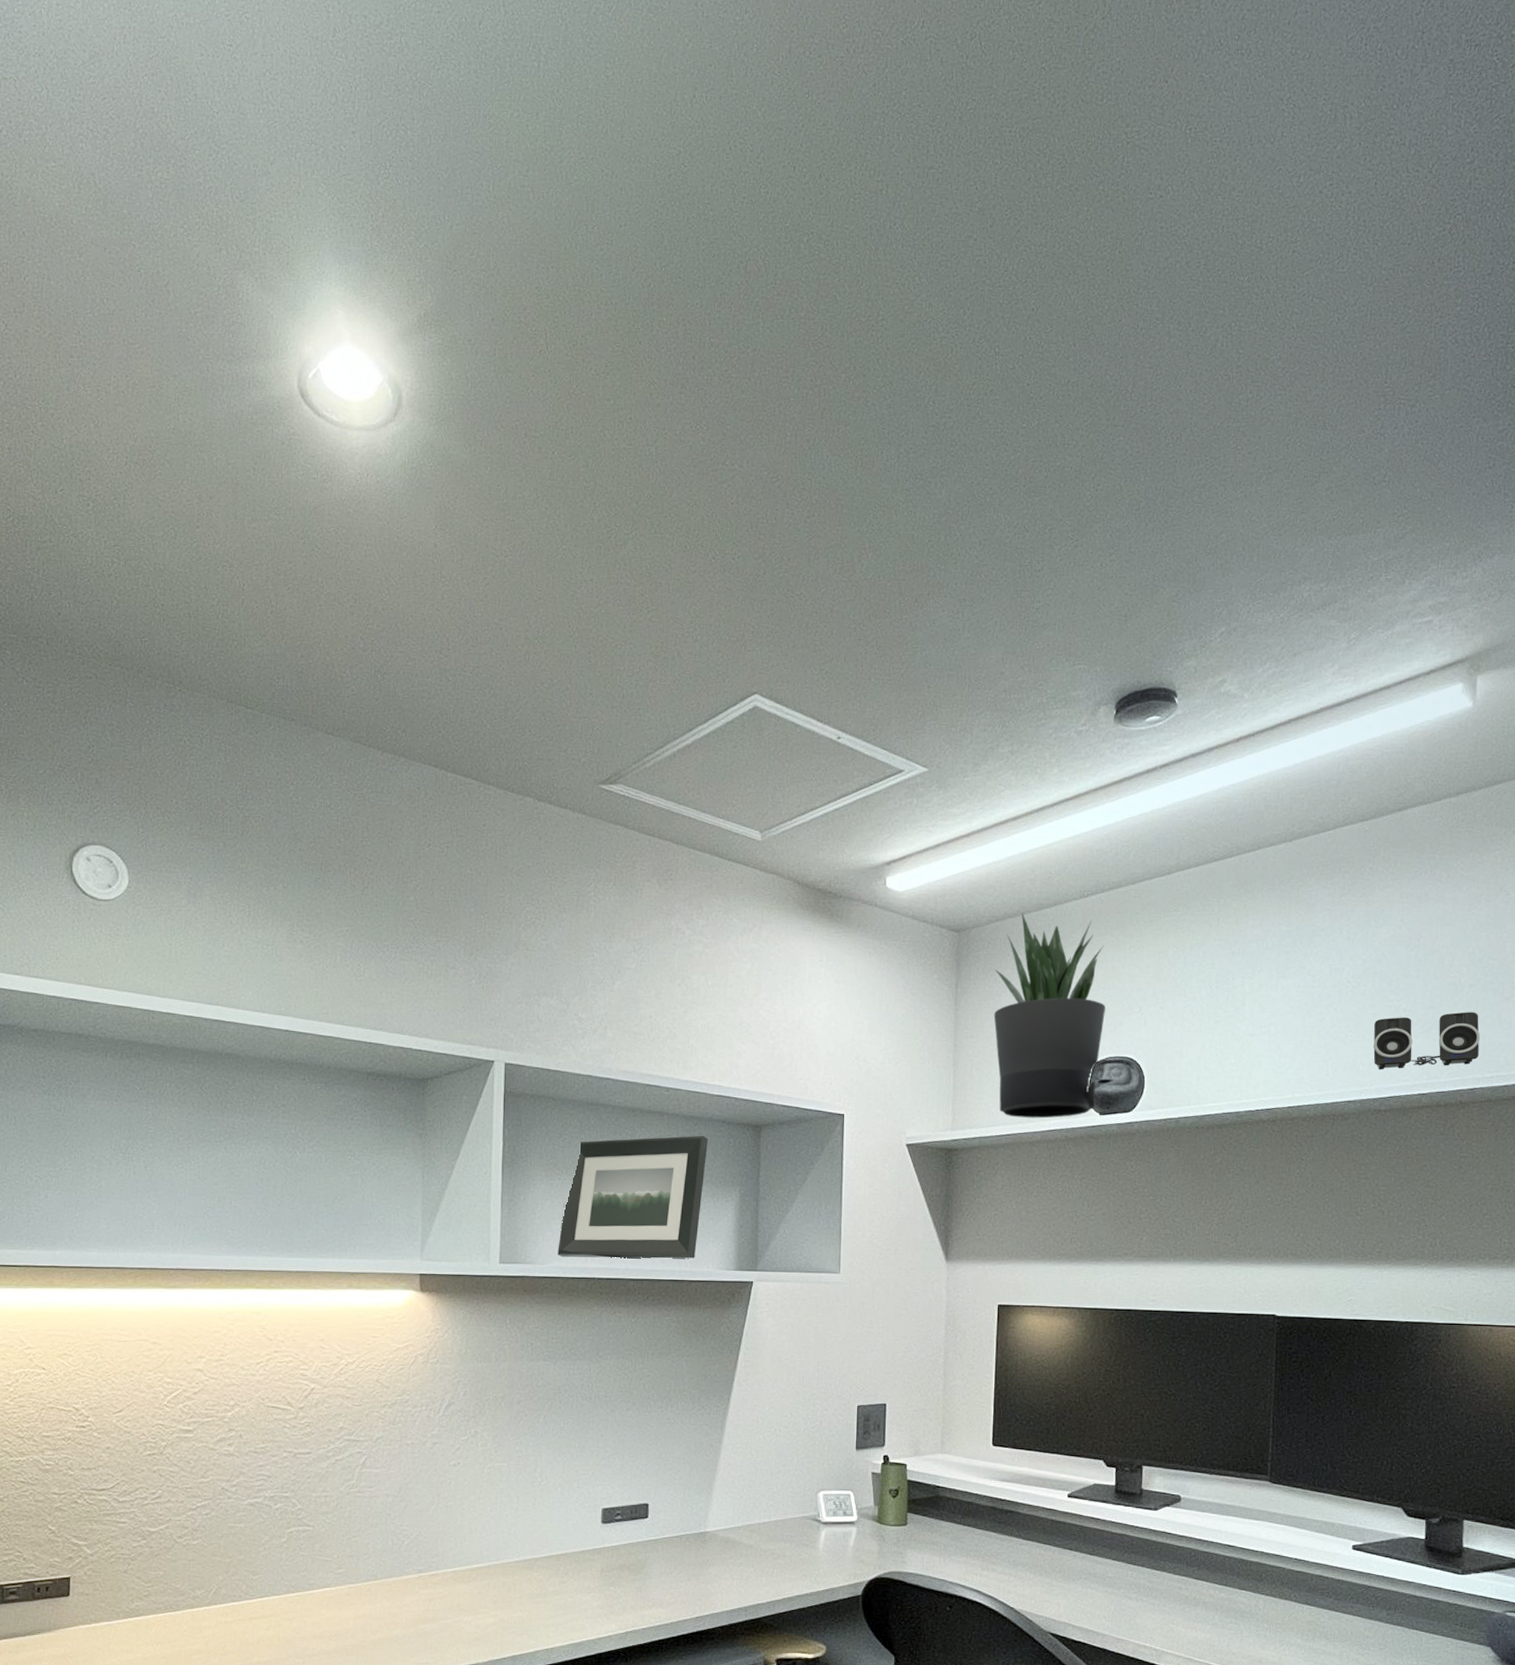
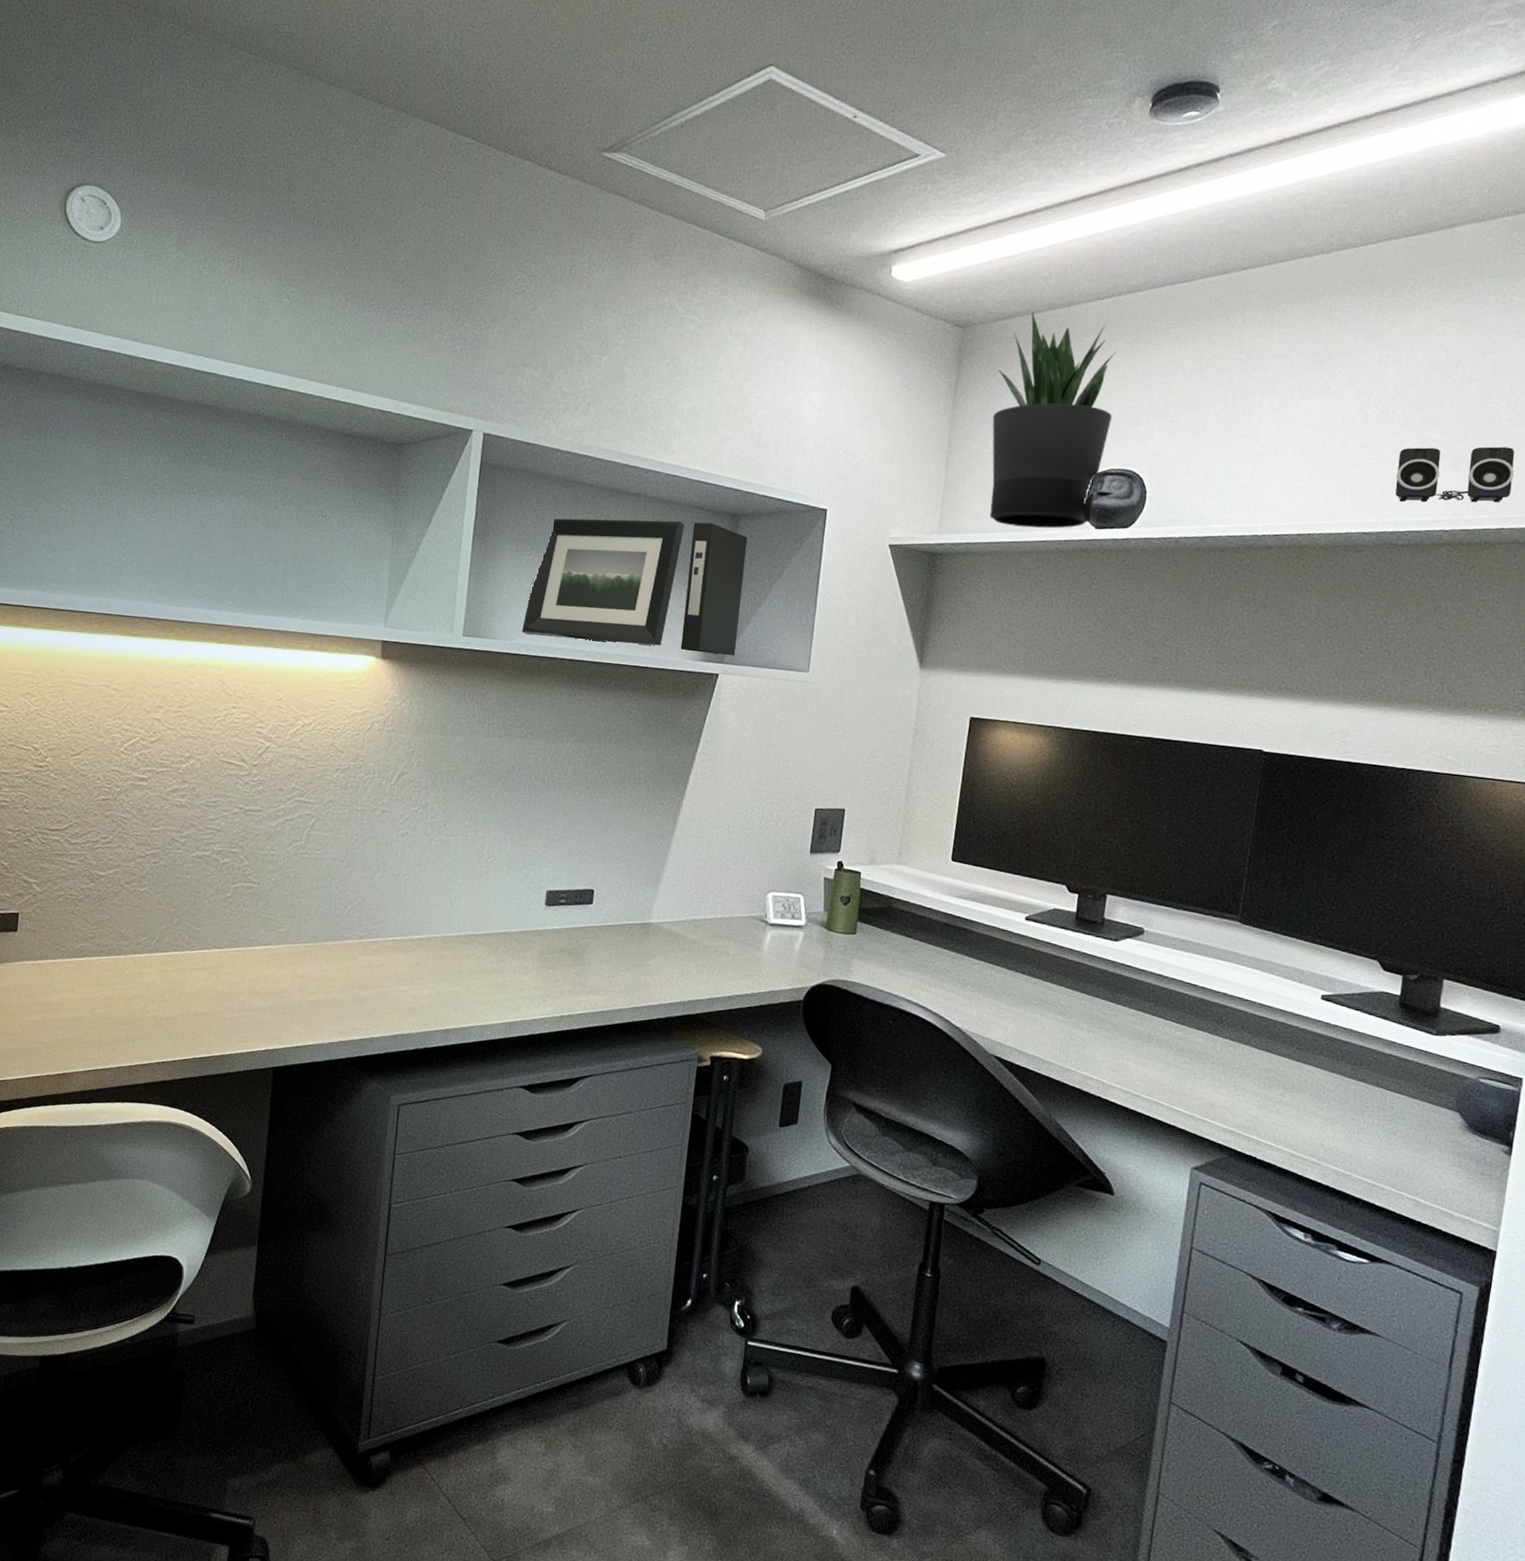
binder: none [714,1135,770,1263] -> present [680,522,748,656]

